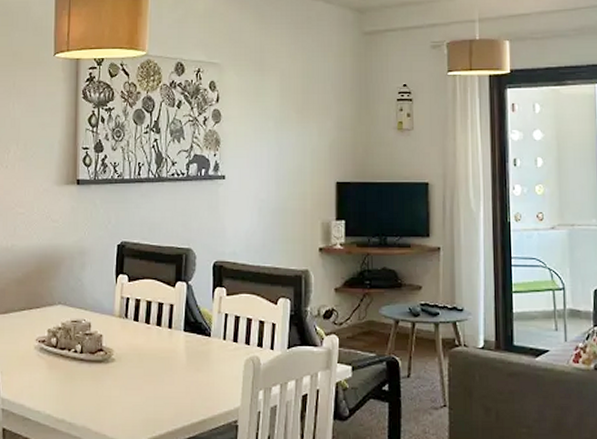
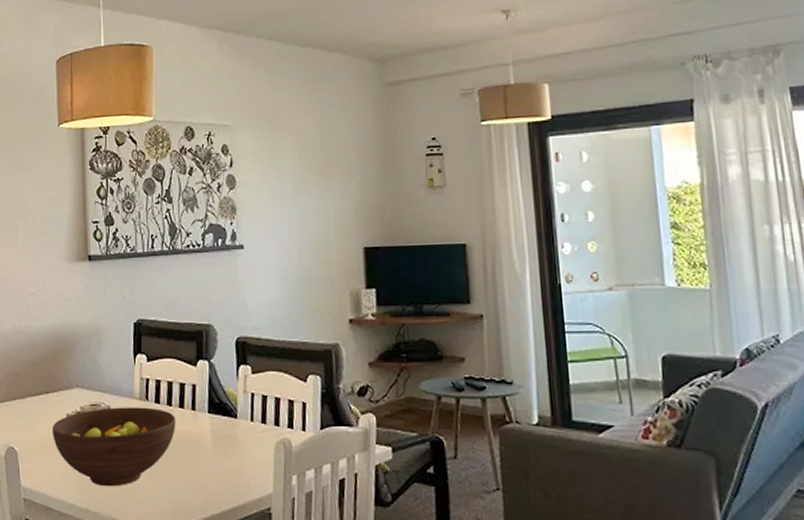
fruit bowl: none [33,324,153,399] -> present [52,407,176,487]

